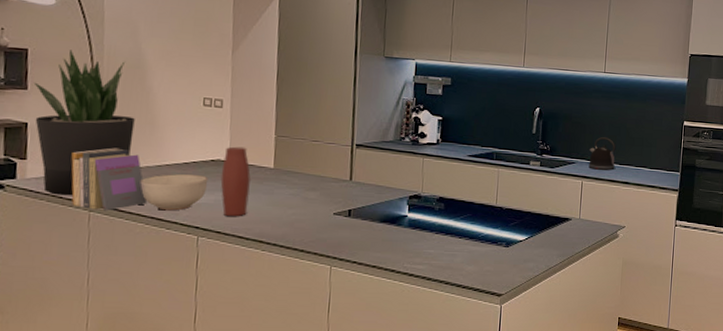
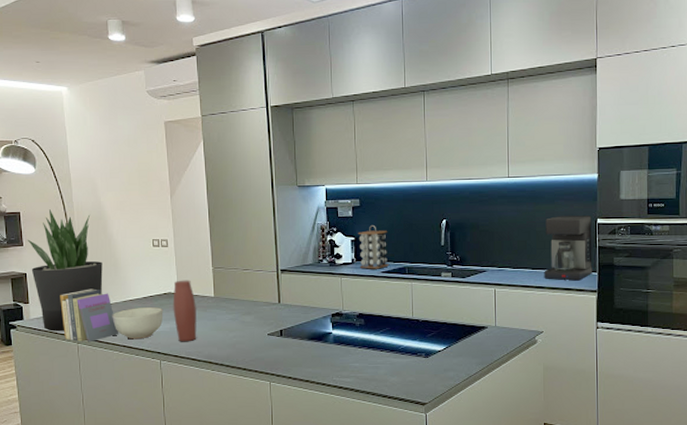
spice rack: none [444,106,479,152] -> present [357,225,389,269]
kettle: present [588,137,616,171] -> none [500,243,528,276]
coffee maker: none [630,115,679,179] -> present [544,215,593,281]

